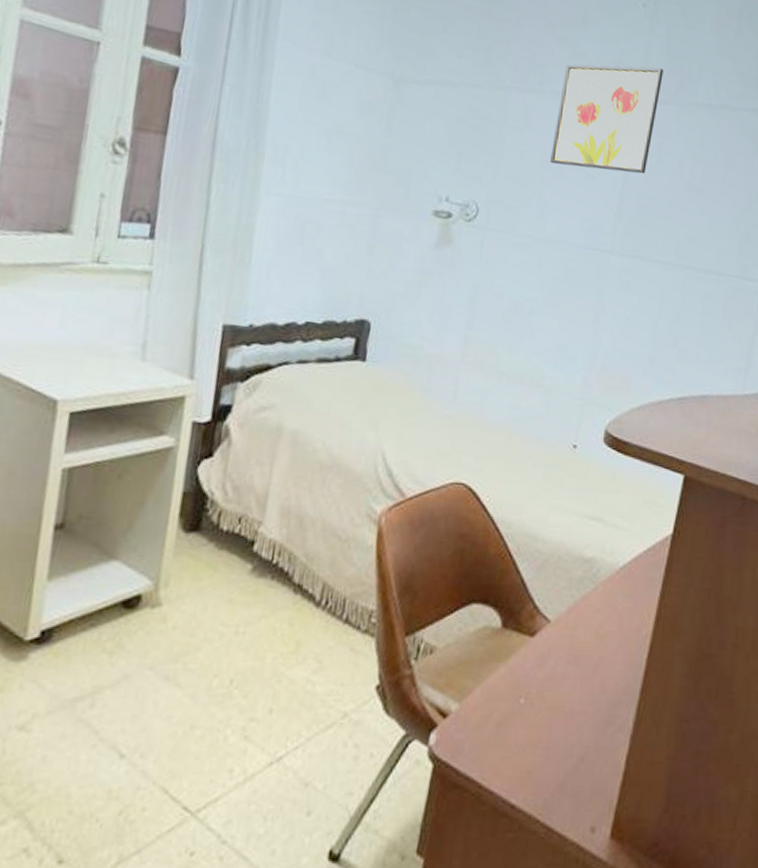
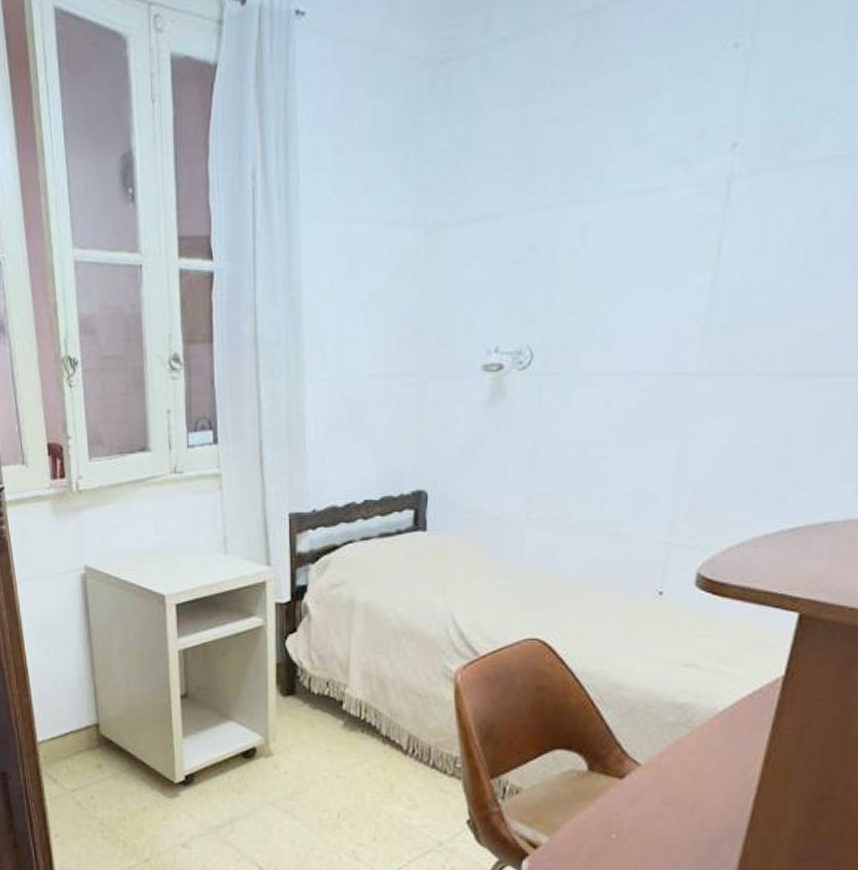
wall art: present [550,64,664,174] -> none [616,126,766,284]

